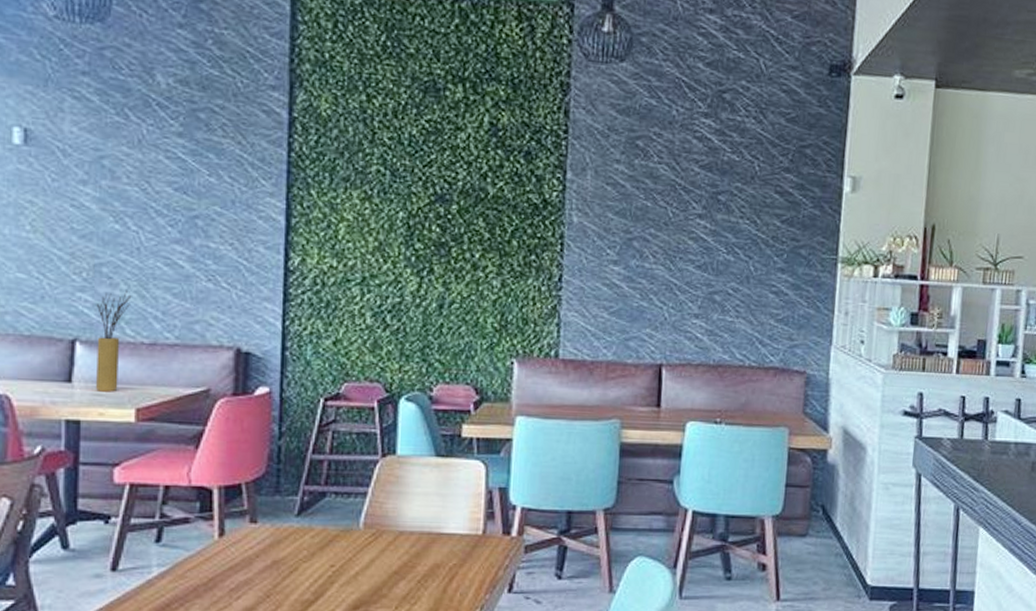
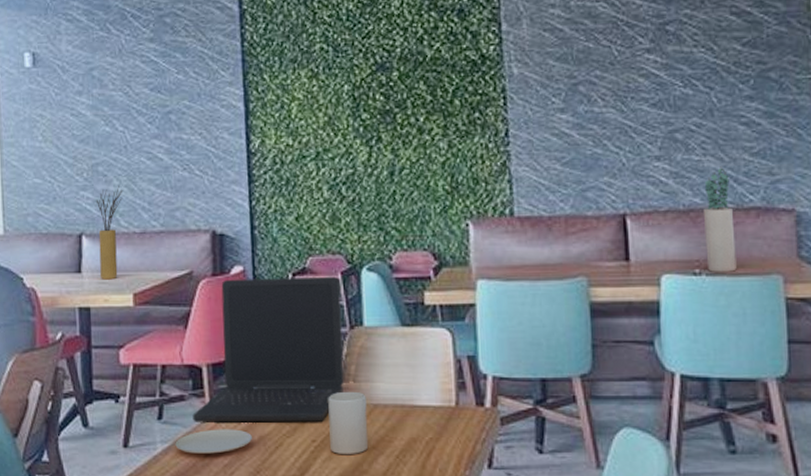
plate: none [174,553,264,578] -> present [175,429,252,454]
laptop: none [197,400,375,548] -> present [192,277,344,423]
mug: none [348,518,393,580] -> present [328,391,369,455]
vase: none [727,328,756,424] -> present [702,166,737,273]

